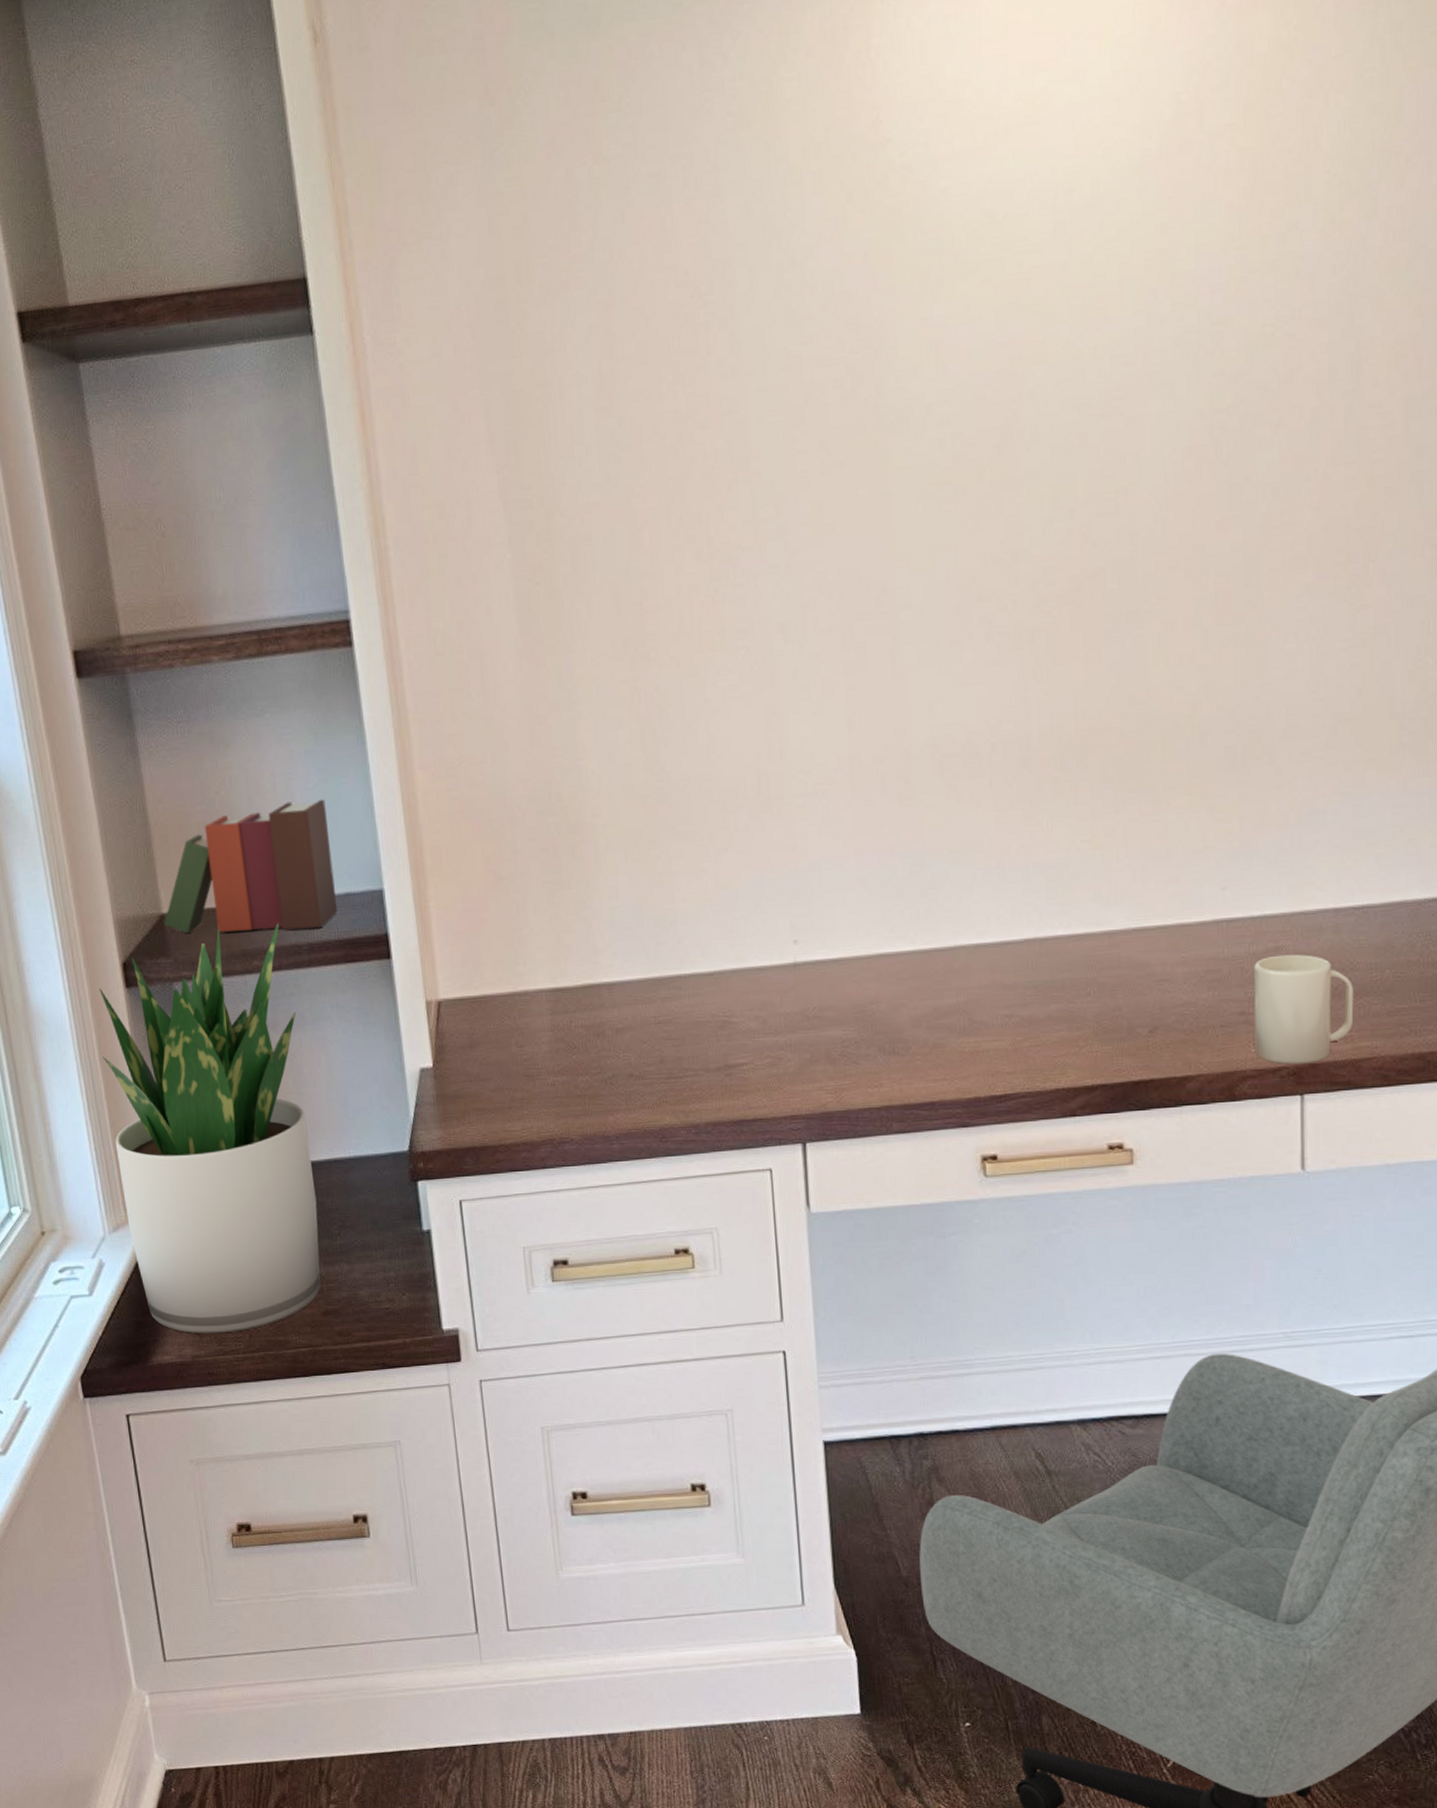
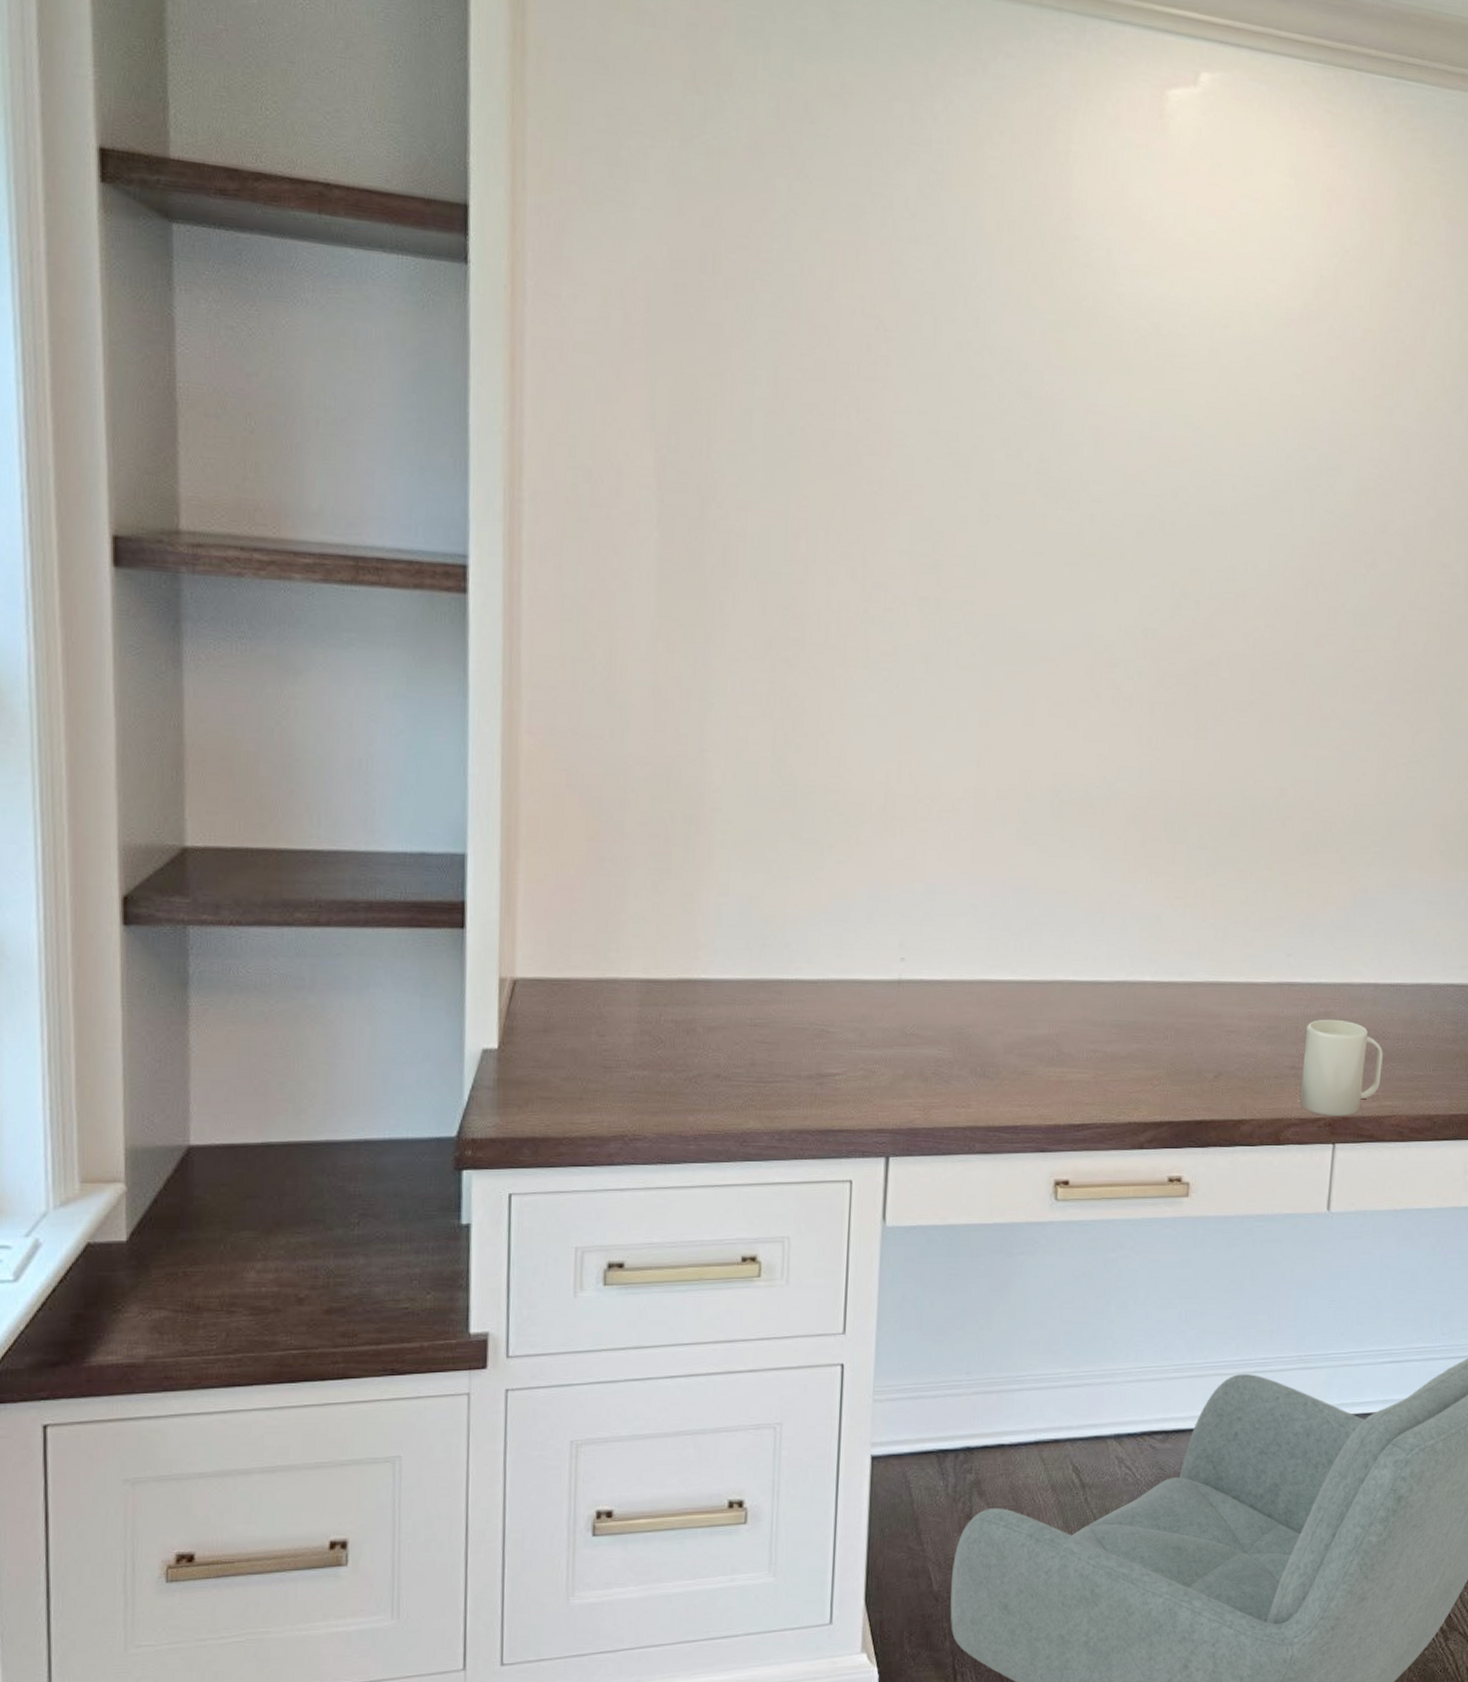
planter: present [98,922,321,1335] -> none [78,873,341,1332]
books: present [164,799,338,933] -> none [185,745,410,885]

